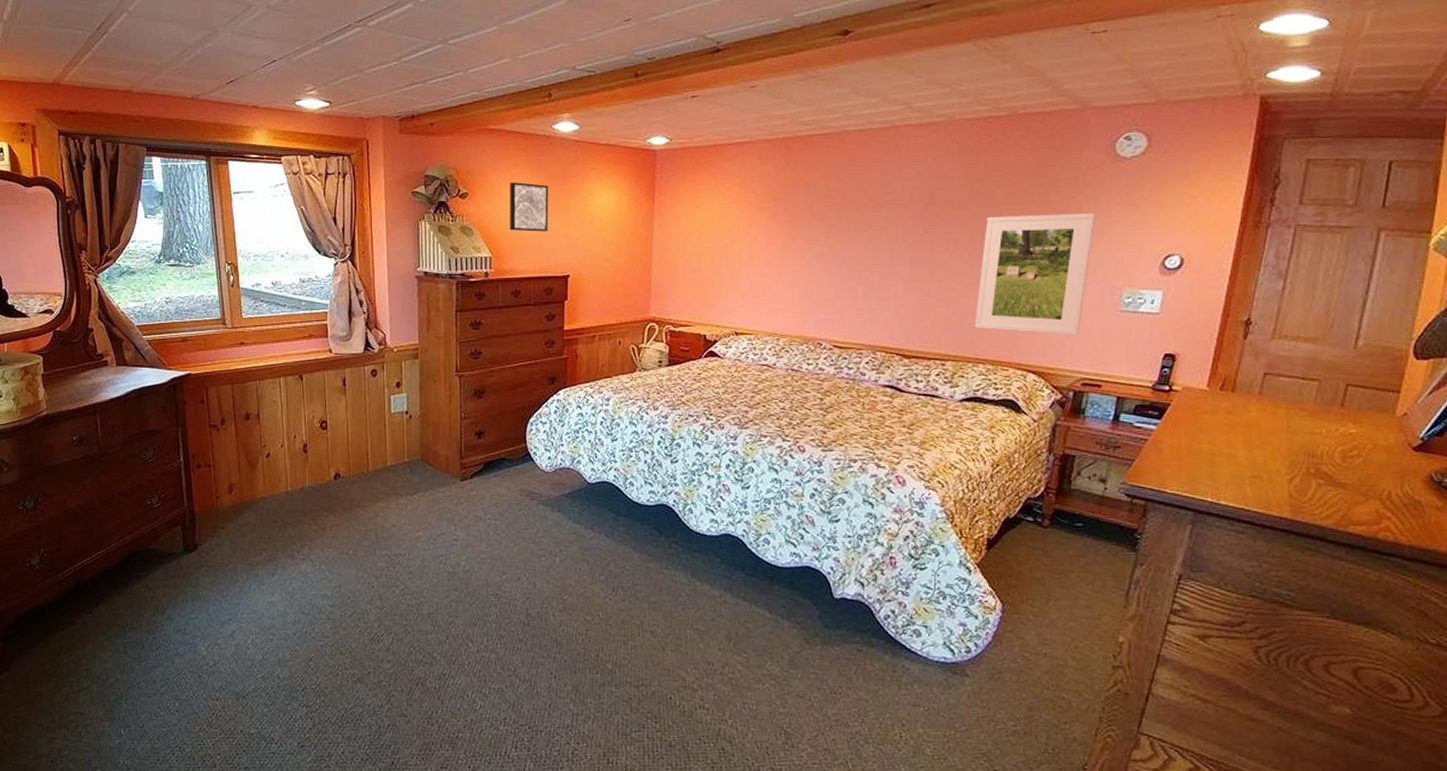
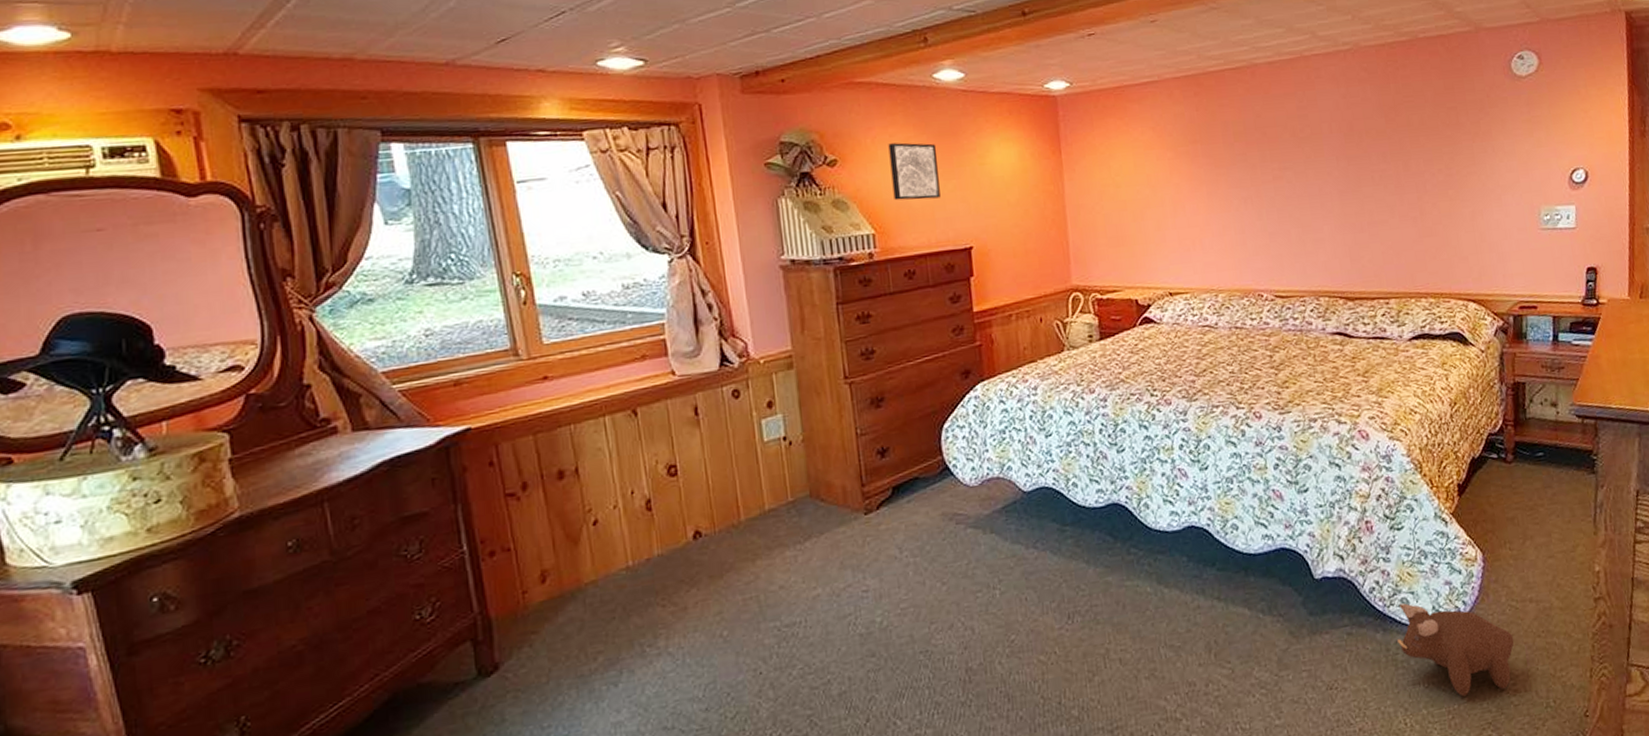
plush toy: none [905,634,1021,727] -> present [1397,603,1515,697]
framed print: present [974,214,1095,336] -> none [1406,133,1509,262]

